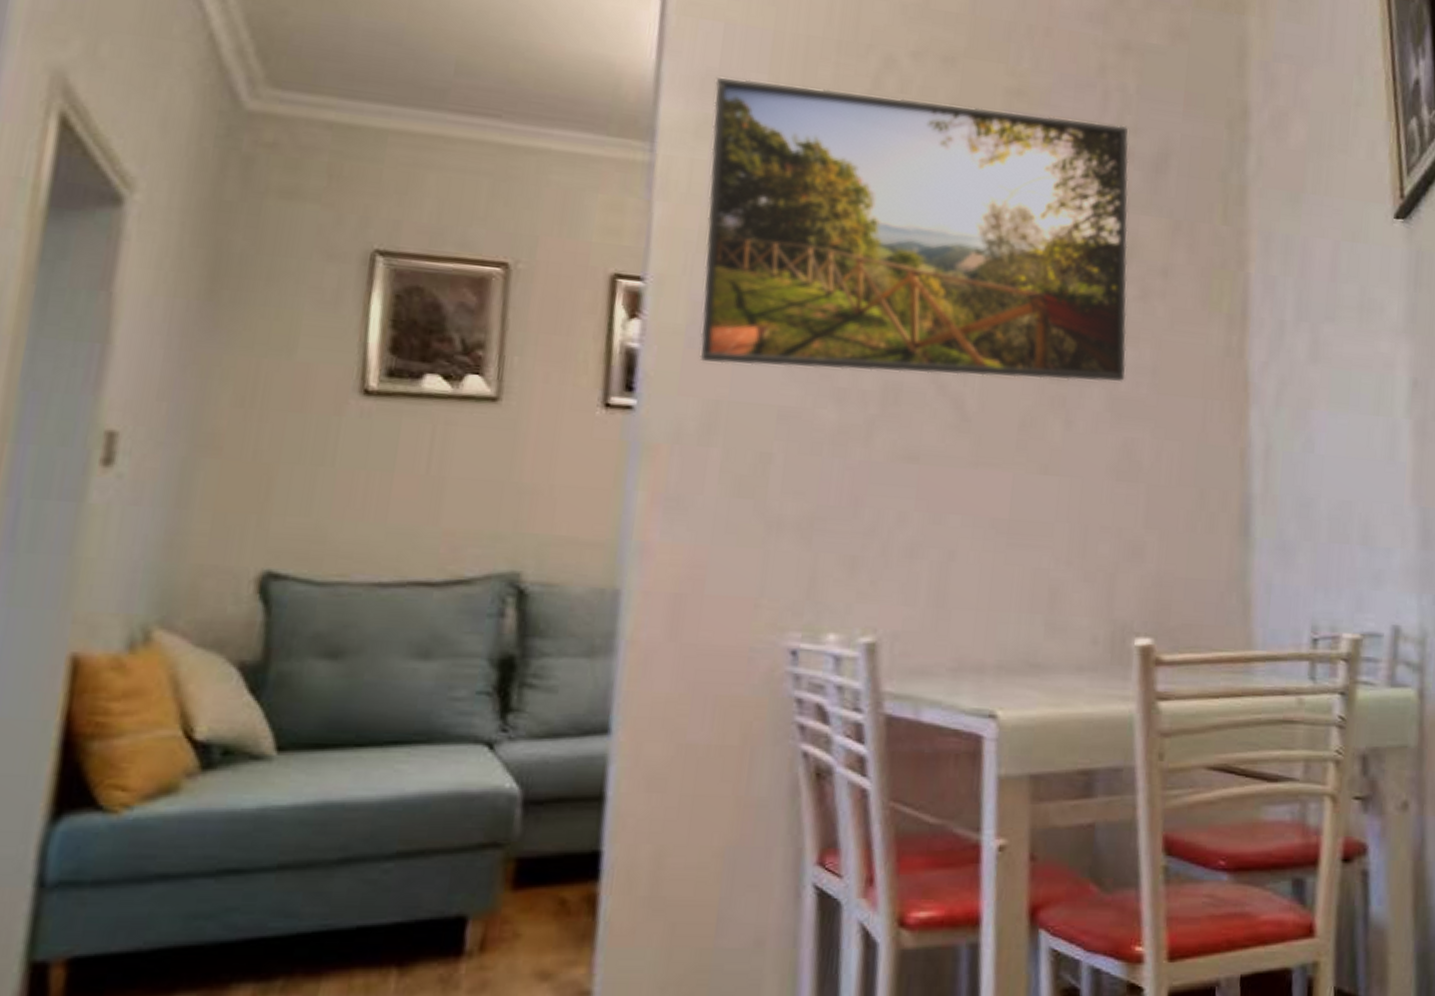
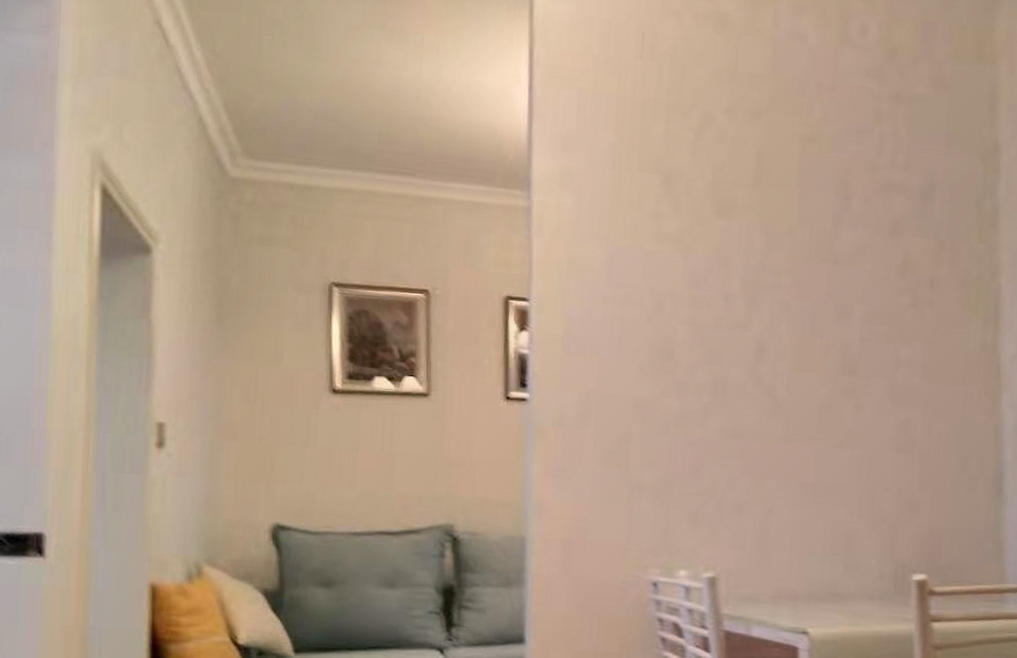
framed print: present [700,77,1129,383] -> none [574,136,902,374]

